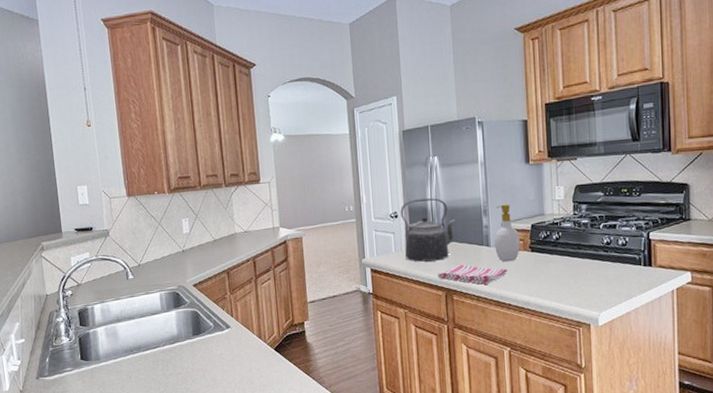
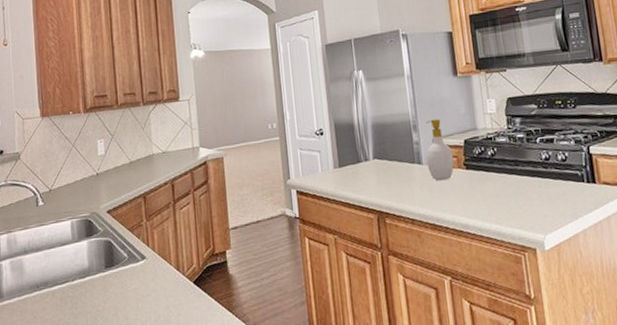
kettle: present [400,198,456,262] -> none [326,113,385,182]
dish towel: present [437,264,508,285] -> none [367,184,442,206]

